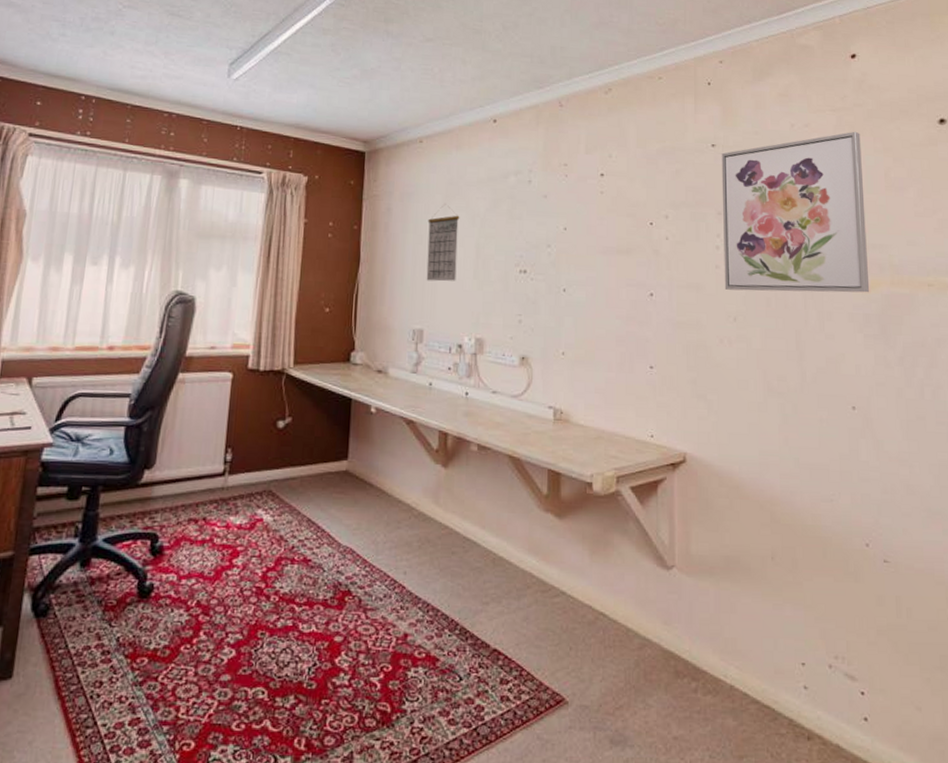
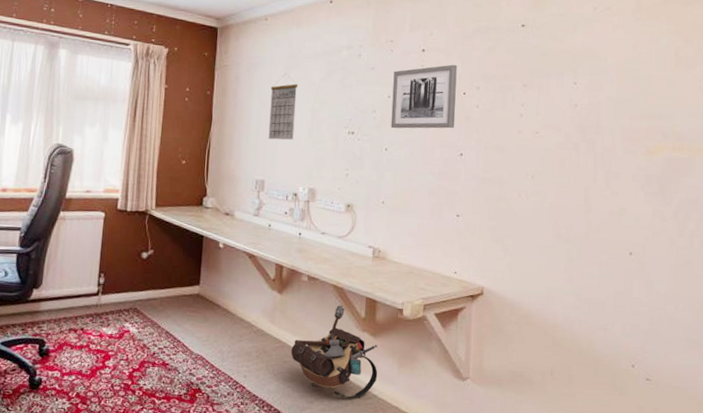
backpack: none [460,479,566,598] -> present [291,304,378,399]
wall art: none [568,190,642,266] -> present [390,64,457,129]
wall art: present [721,131,870,293] -> none [525,14,656,157]

